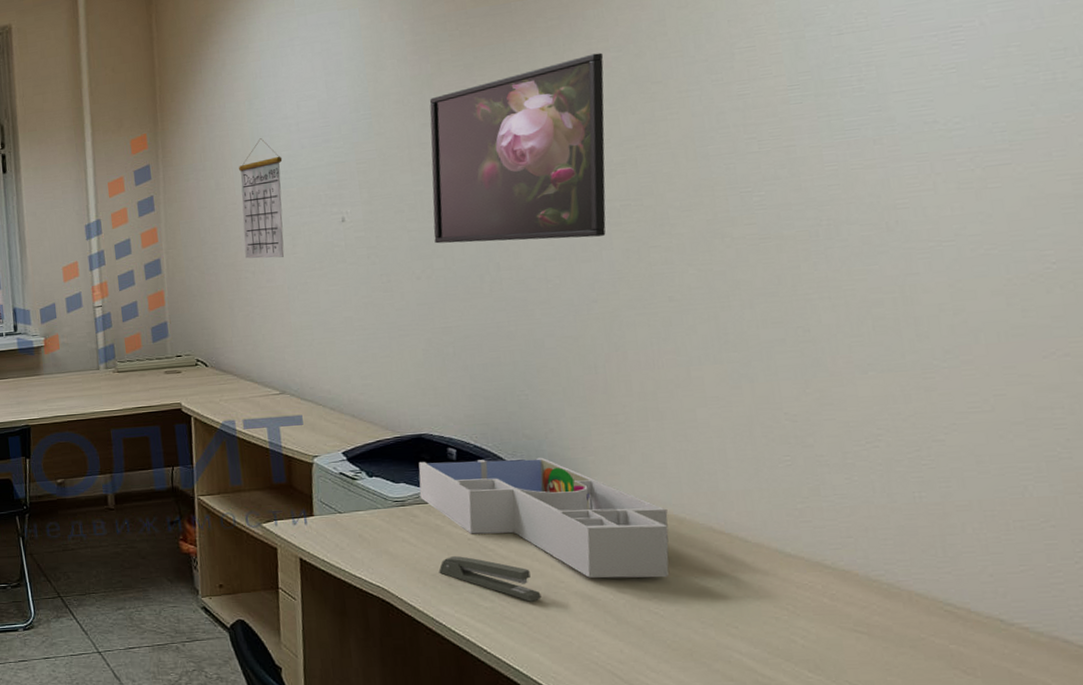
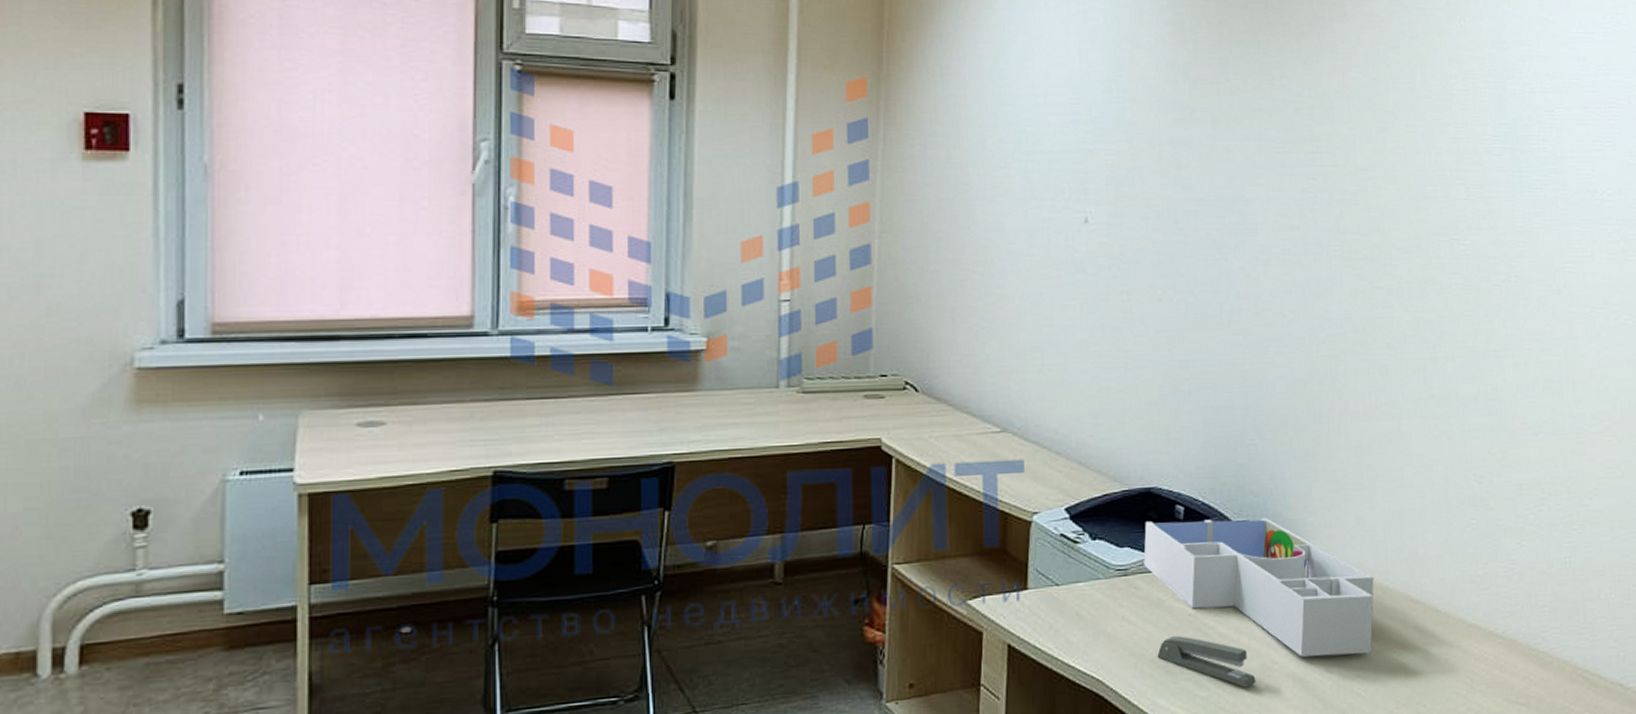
calendar: present [239,138,285,259] -> none [973,106,1025,259]
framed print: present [429,52,606,244] -> none [1178,70,1346,271]

